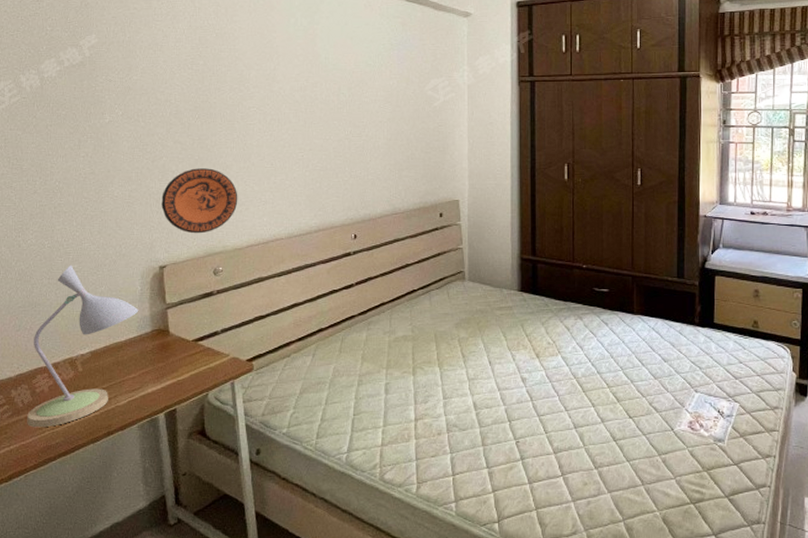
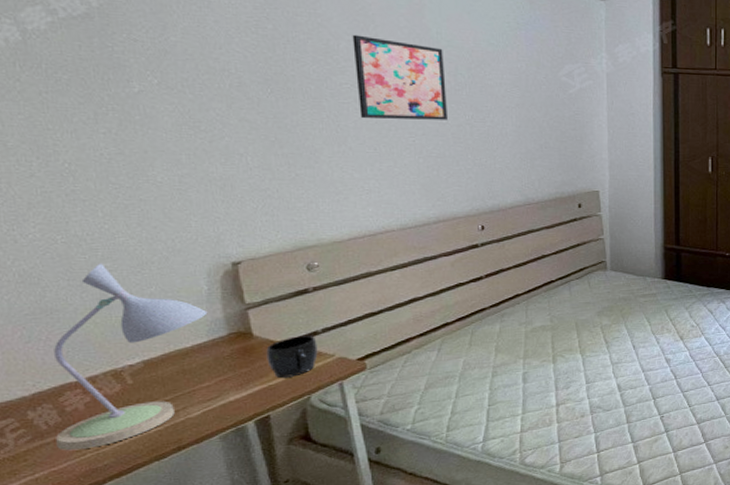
decorative plate: present [161,168,238,234] -> none [227,151,334,226]
mug: none [178,335,217,374] -> present [266,335,318,378]
wall art: none [260,64,331,136] -> present [352,34,447,120]

